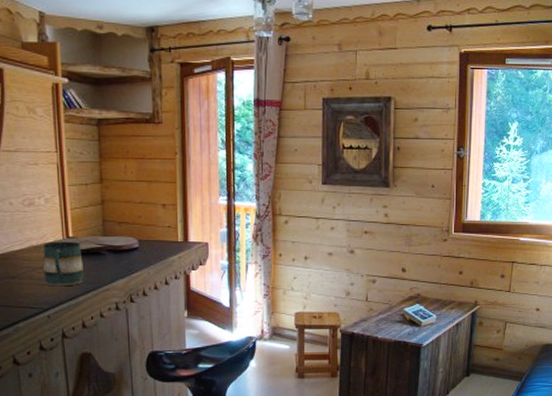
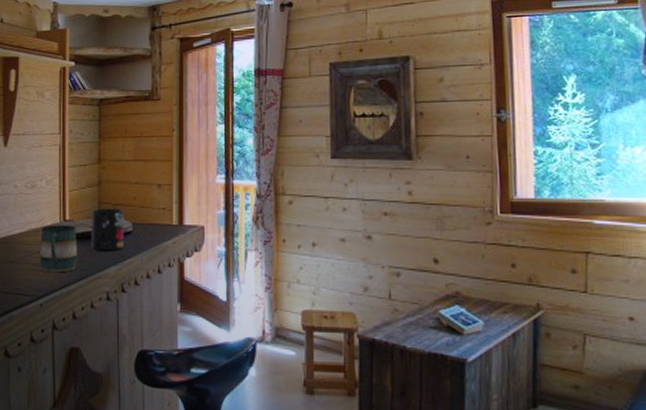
mug: none [96,226,131,266] -> present [92,208,125,251]

